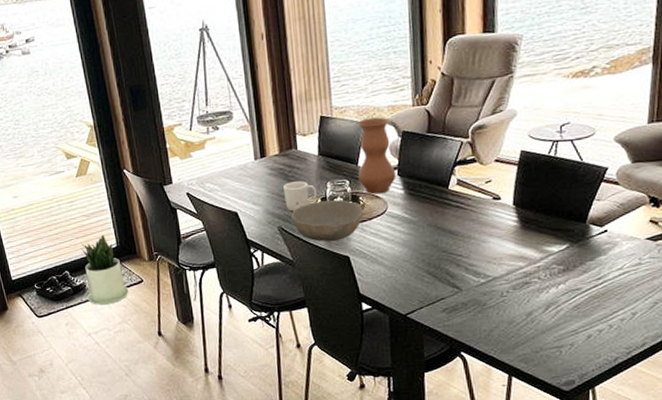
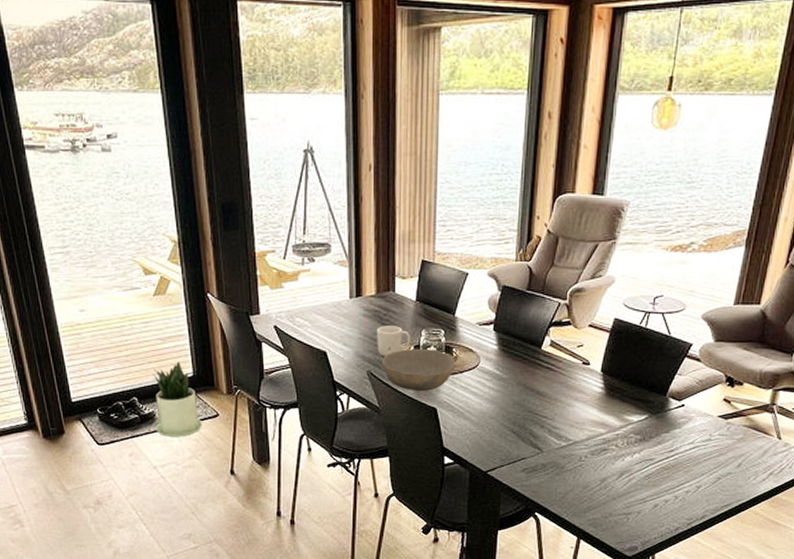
vase: present [357,117,396,194] -> none [454,268,493,347]

